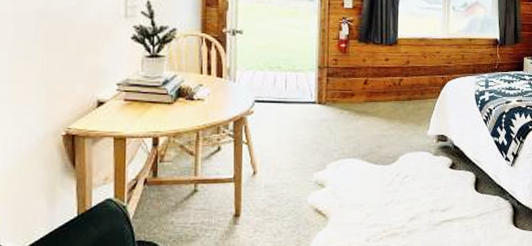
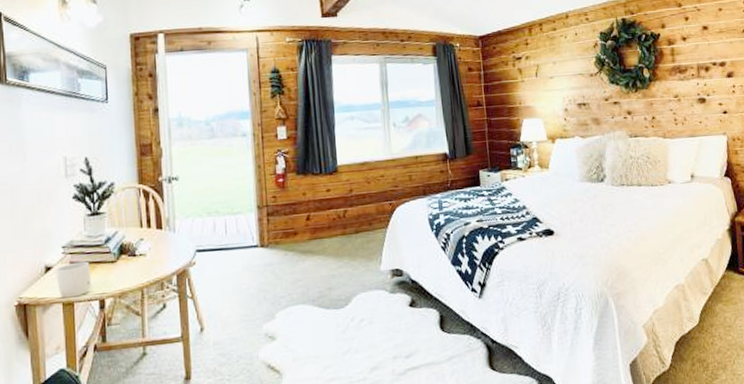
mug: none [108,100,147,133] -> present [55,261,92,299]

